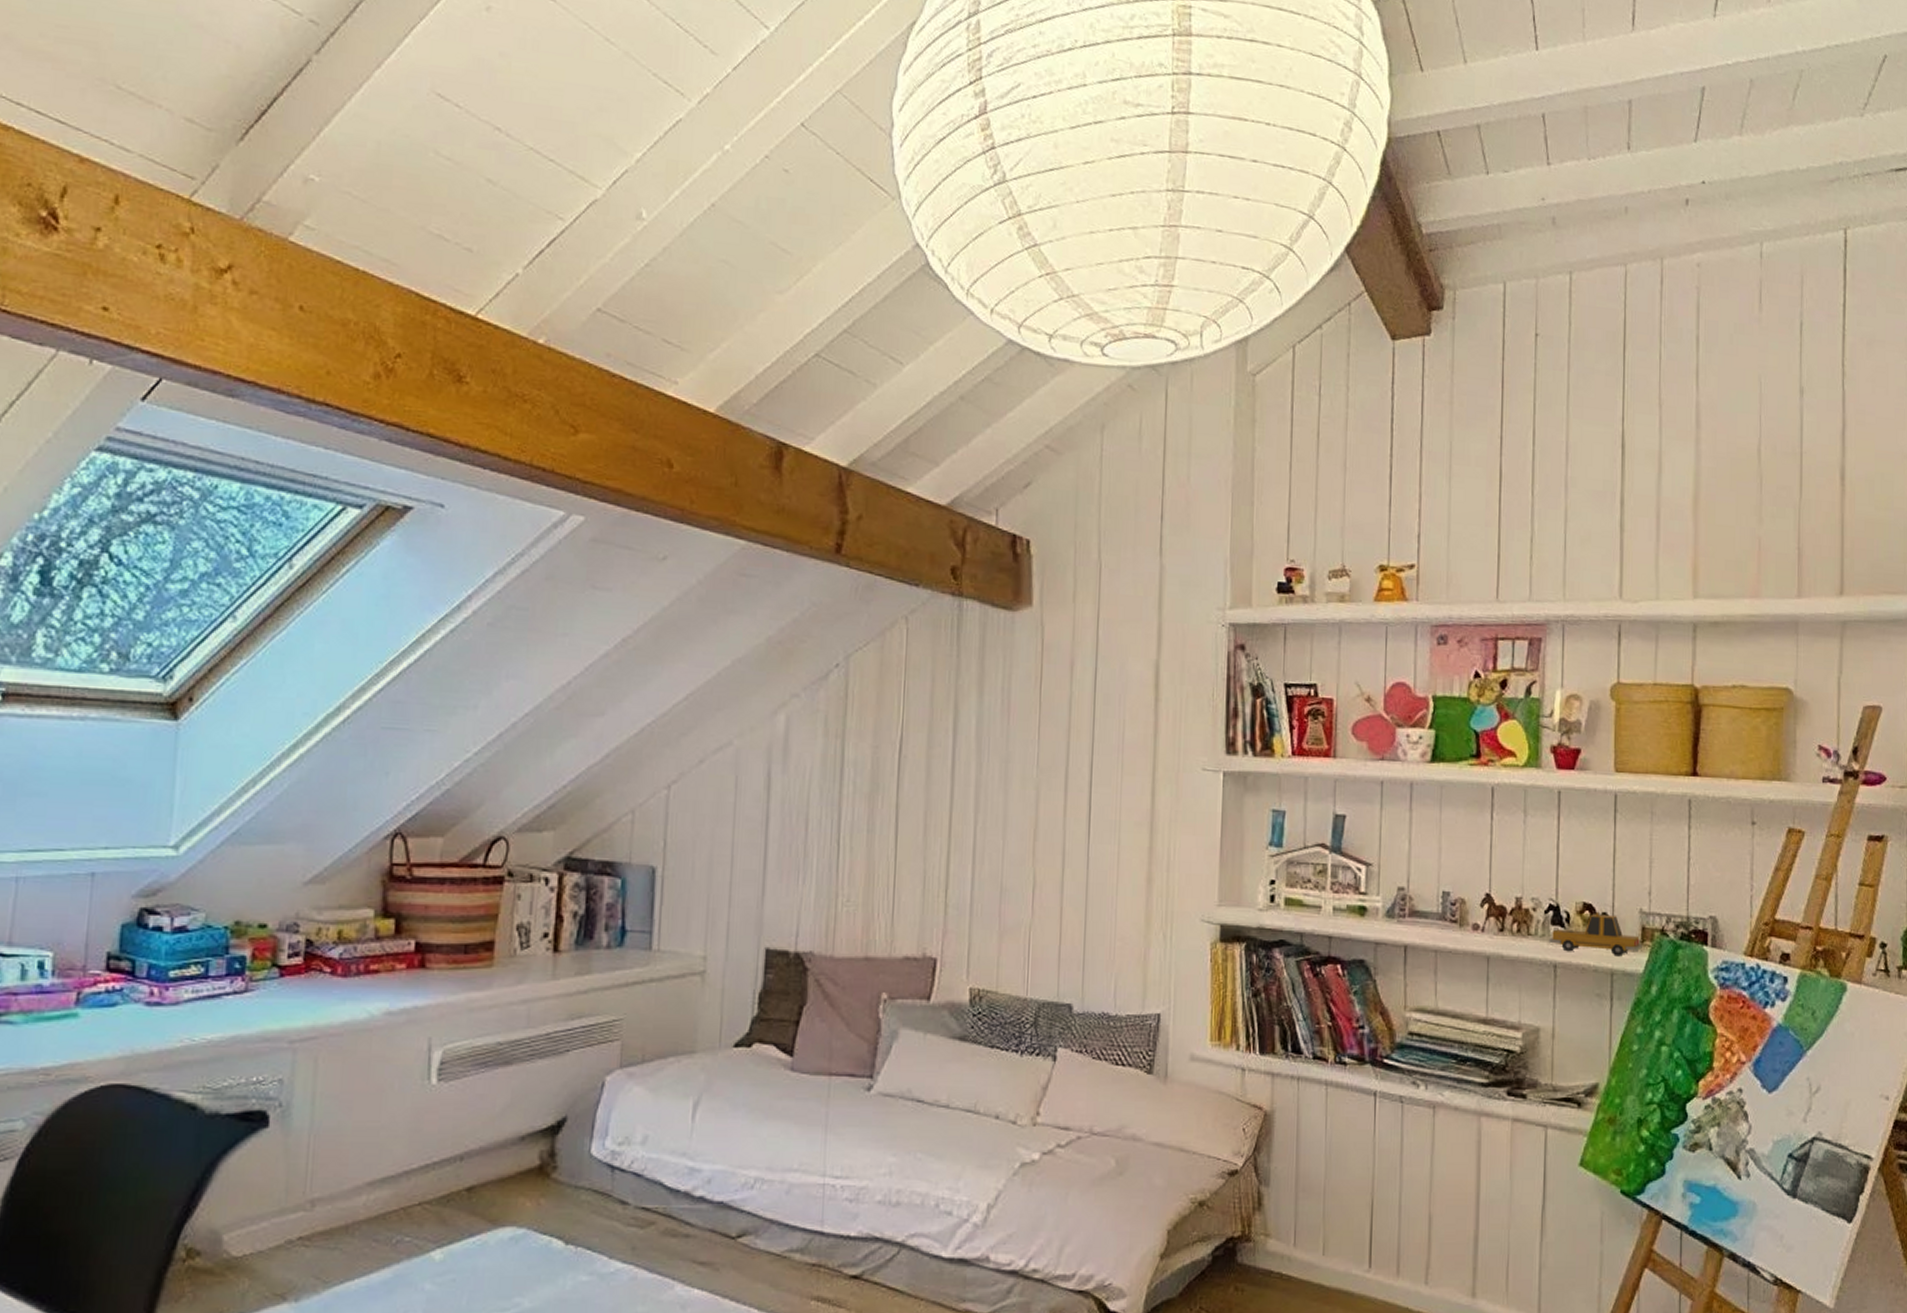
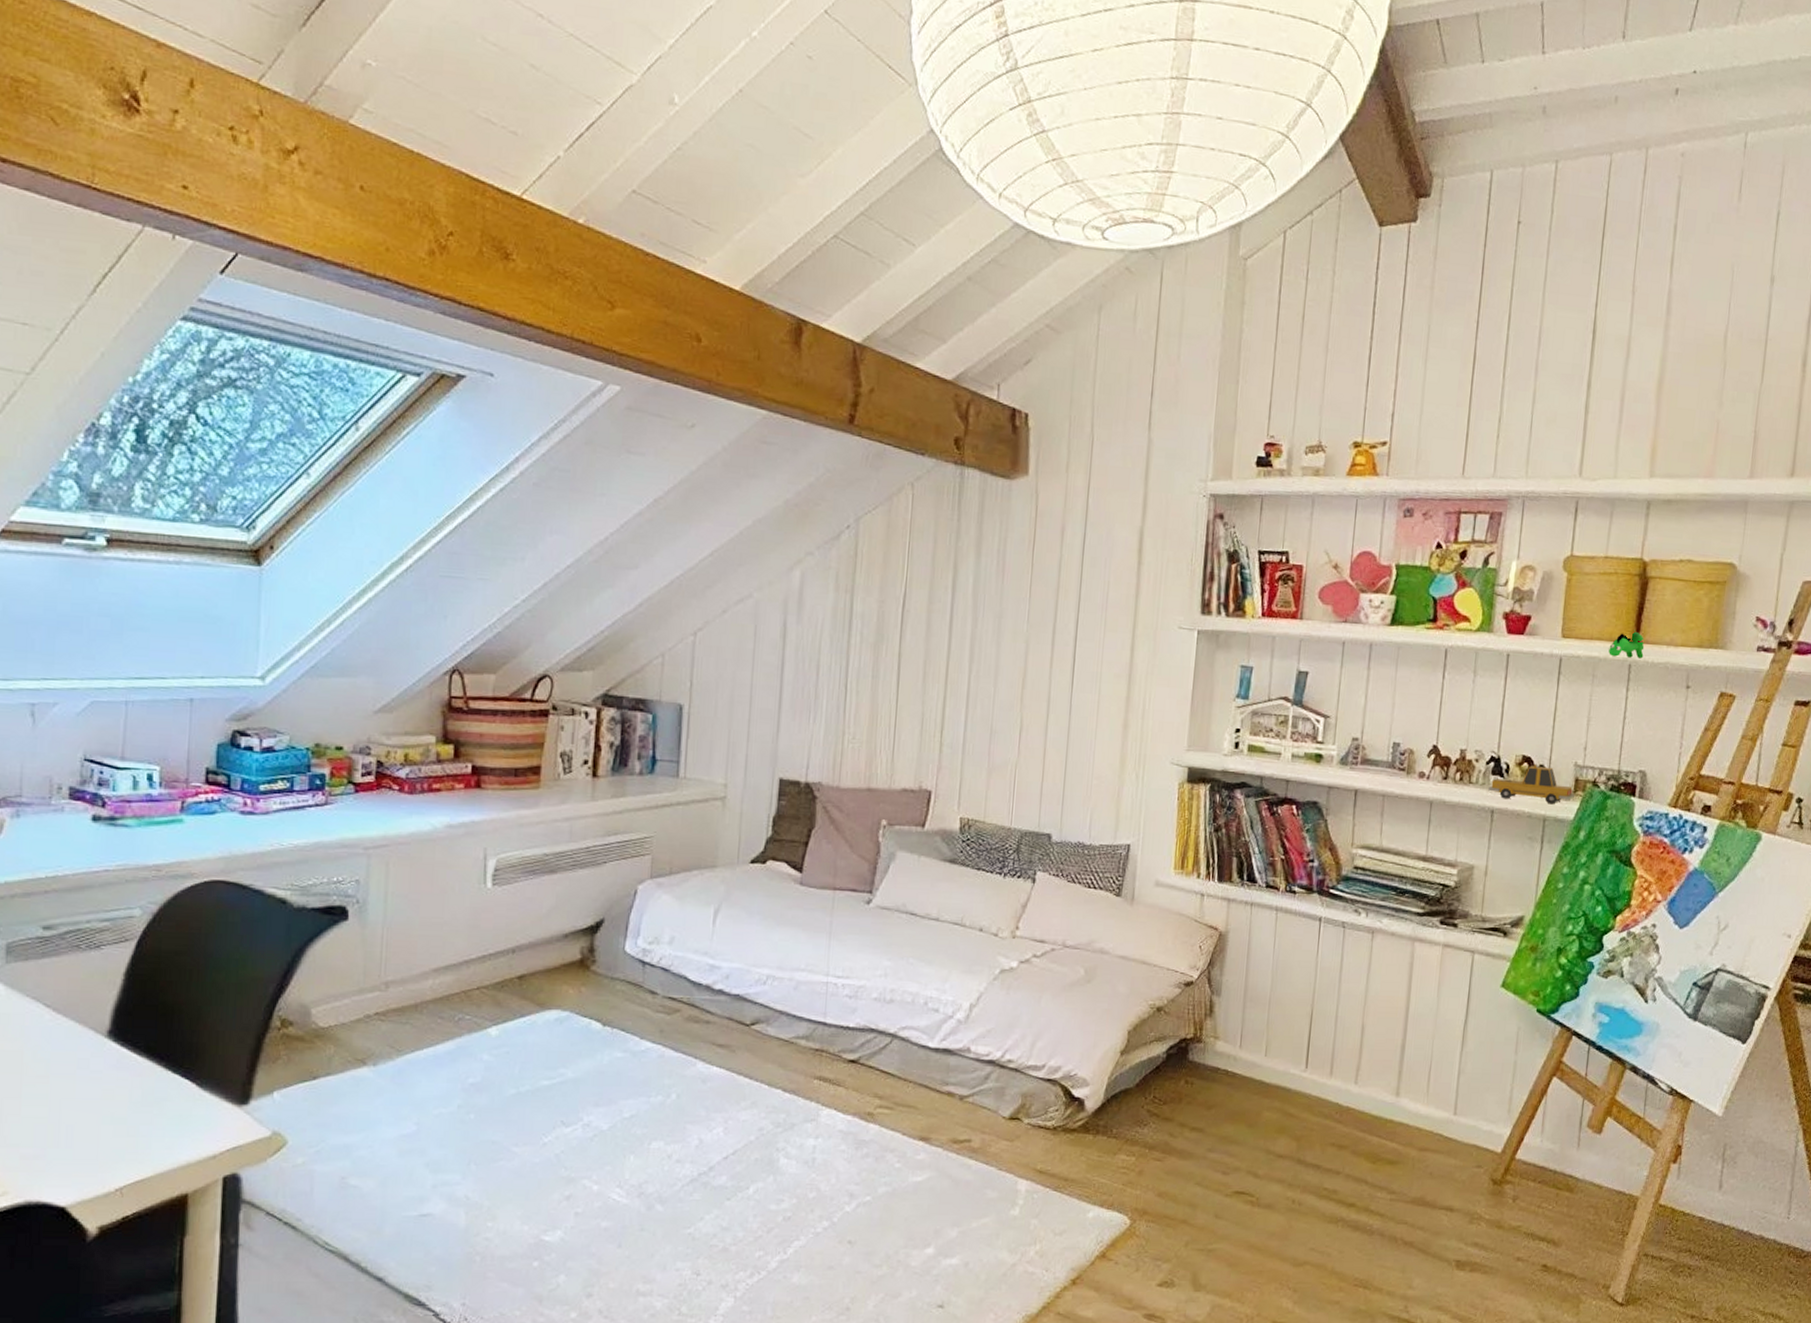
toy dinosaur: none [1666,762,1704,793] -> present [1608,630,1645,659]

